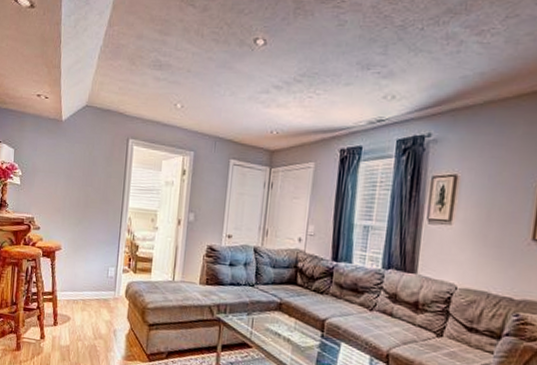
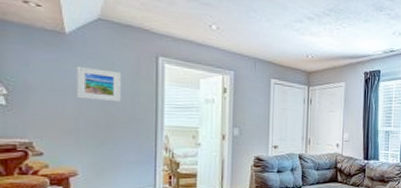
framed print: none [65,150,100,184] -> present [76,66,122,102]

